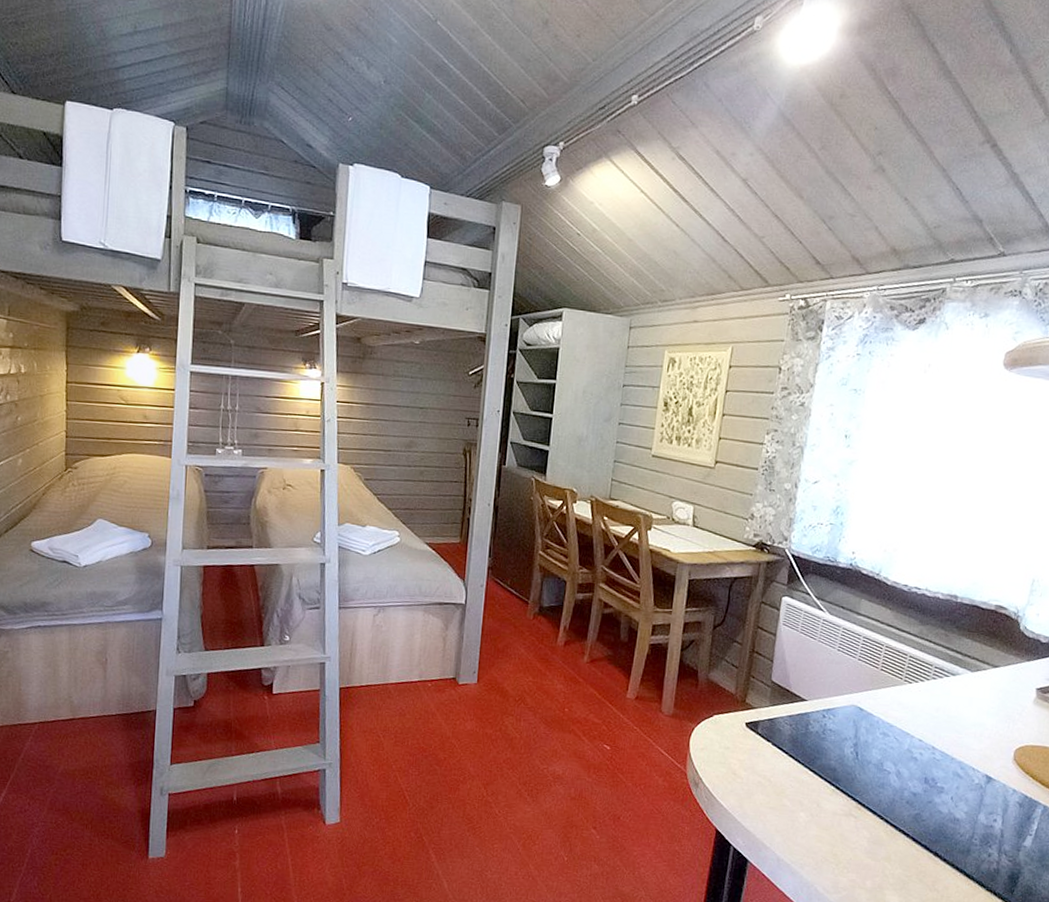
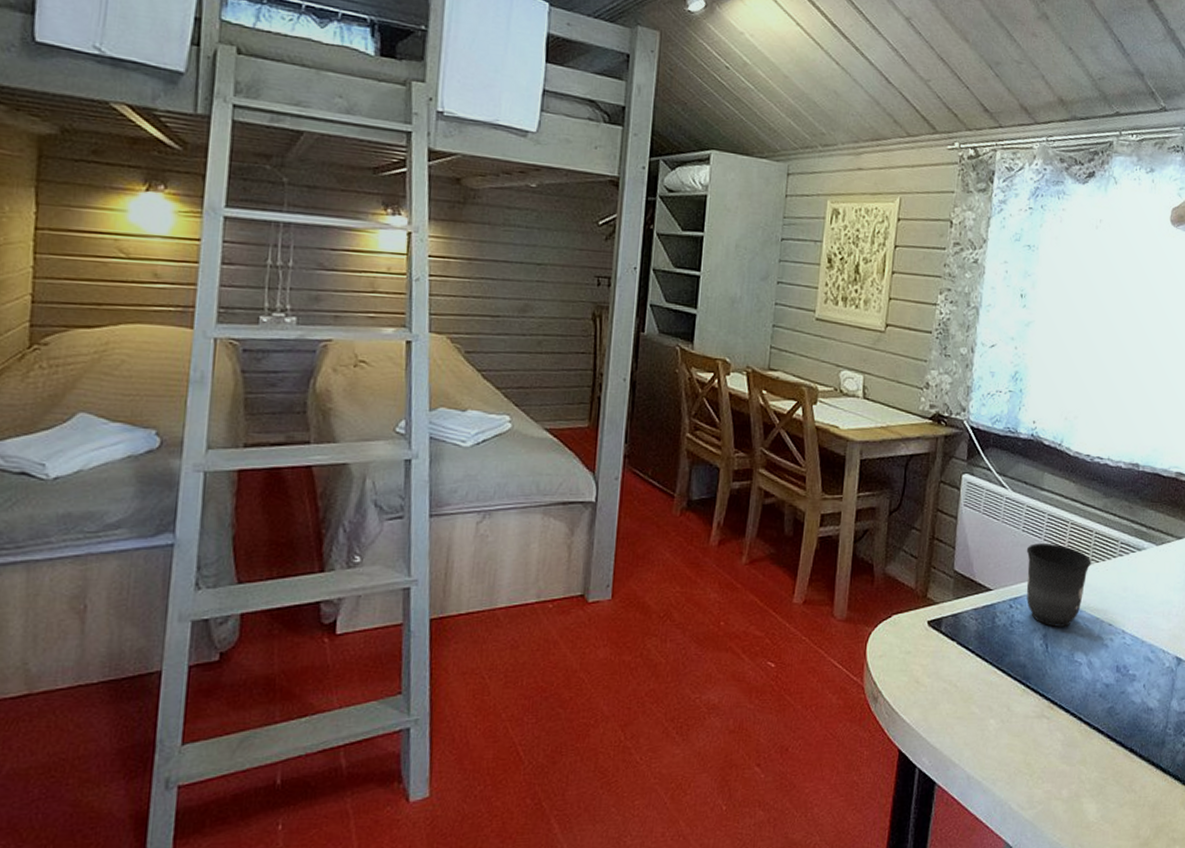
mug: none [839,662,905,739] -> present [1026,543,1092,627]

